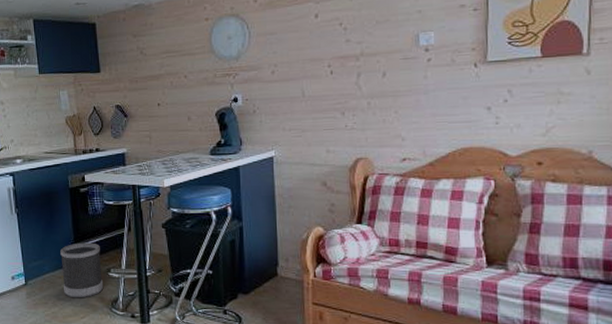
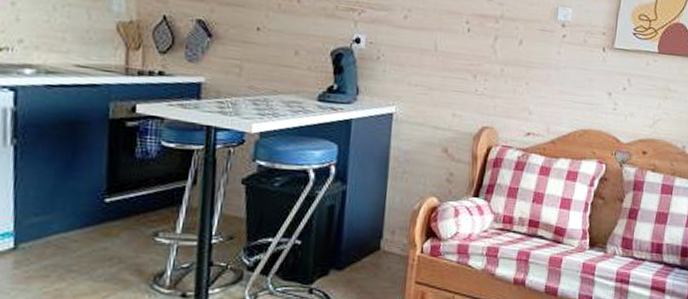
wastebasket: present [60,242,104,298] -> none [79,194,147,271]

